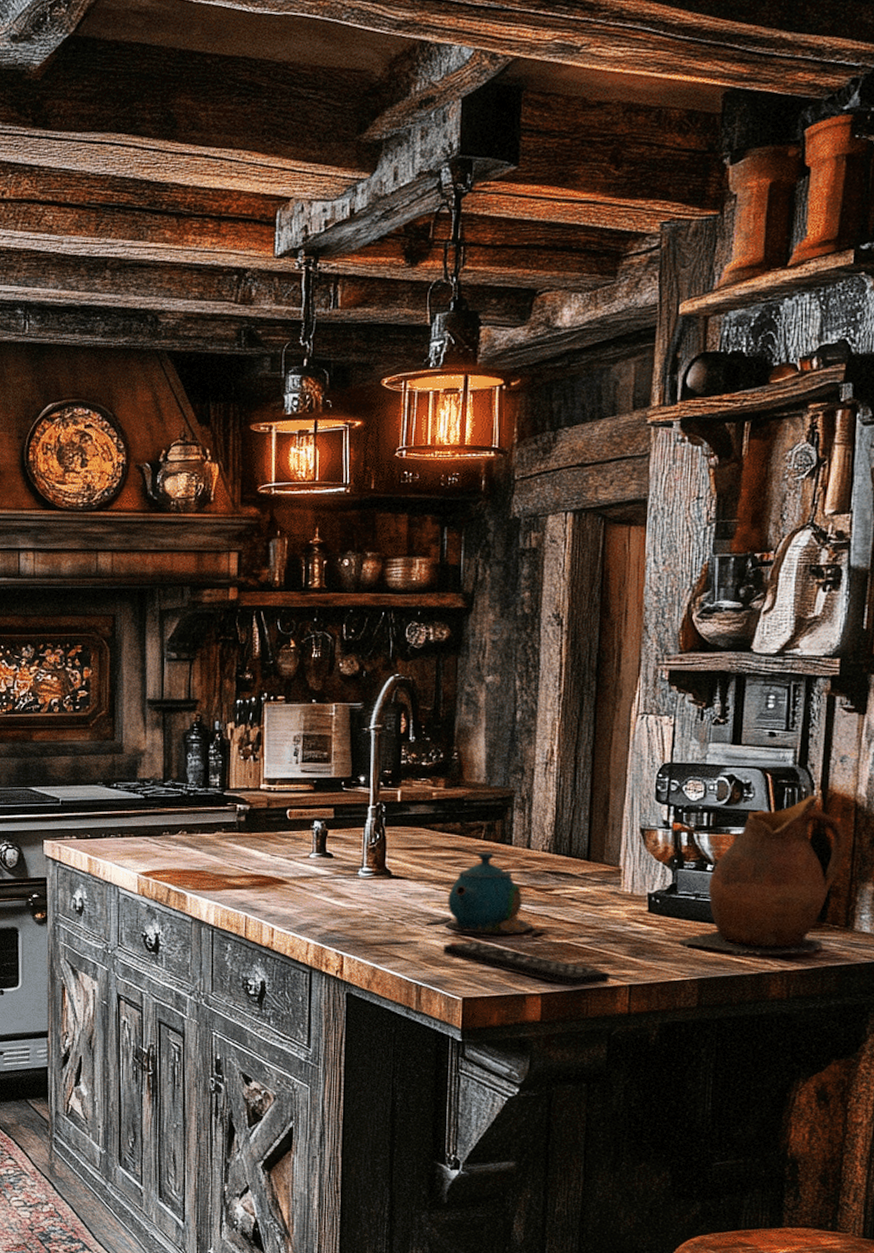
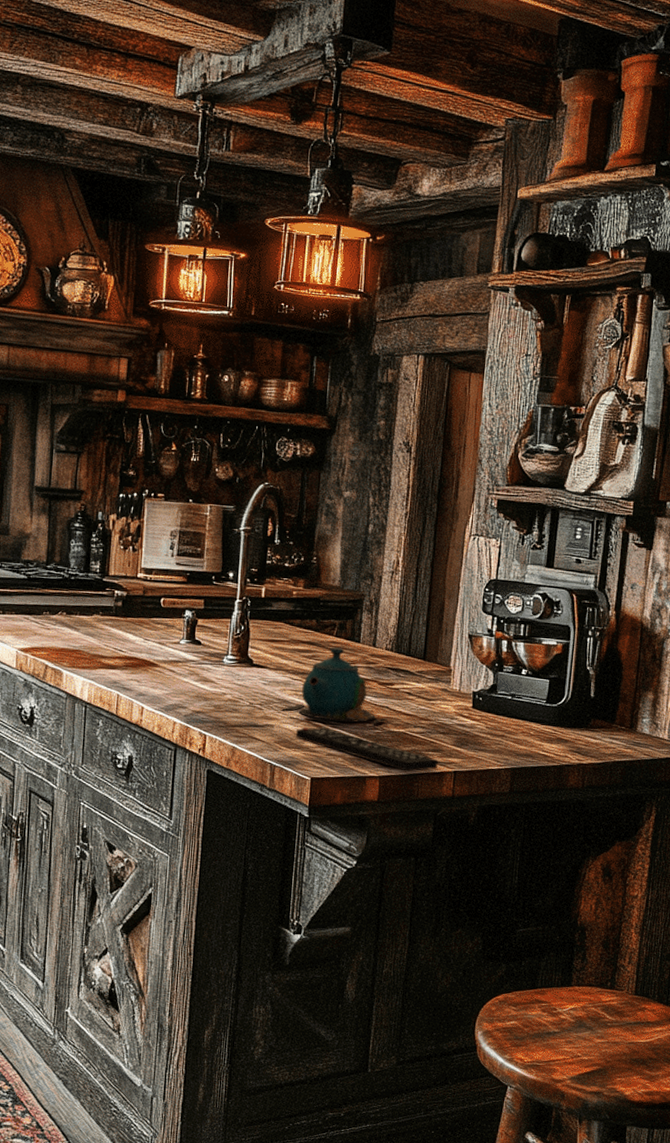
ceramic pitcher: present [678,796,847,956] -> none [496,615,634,751]

